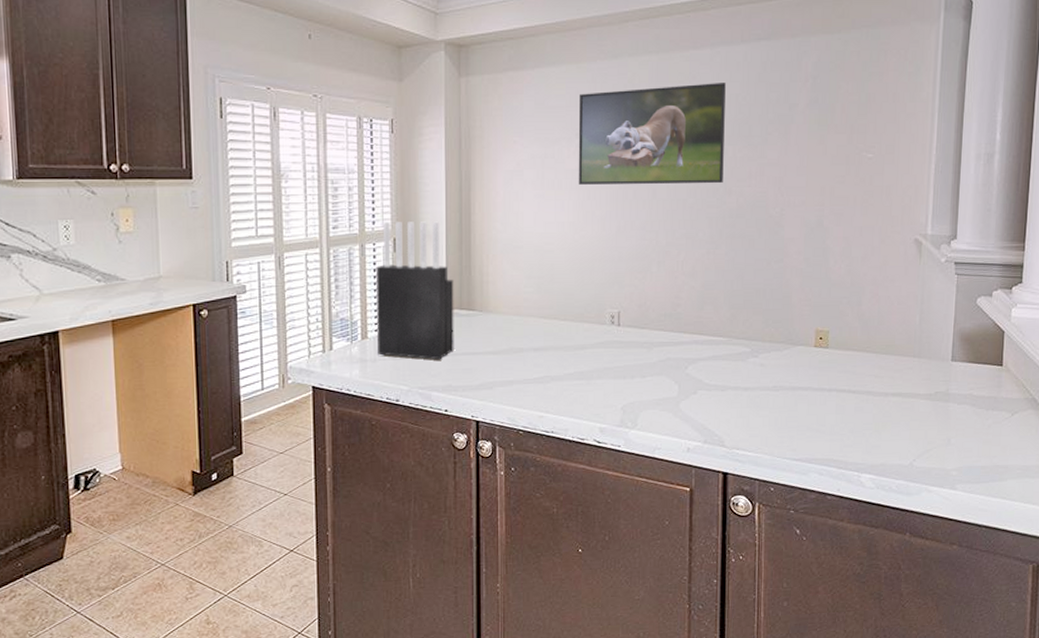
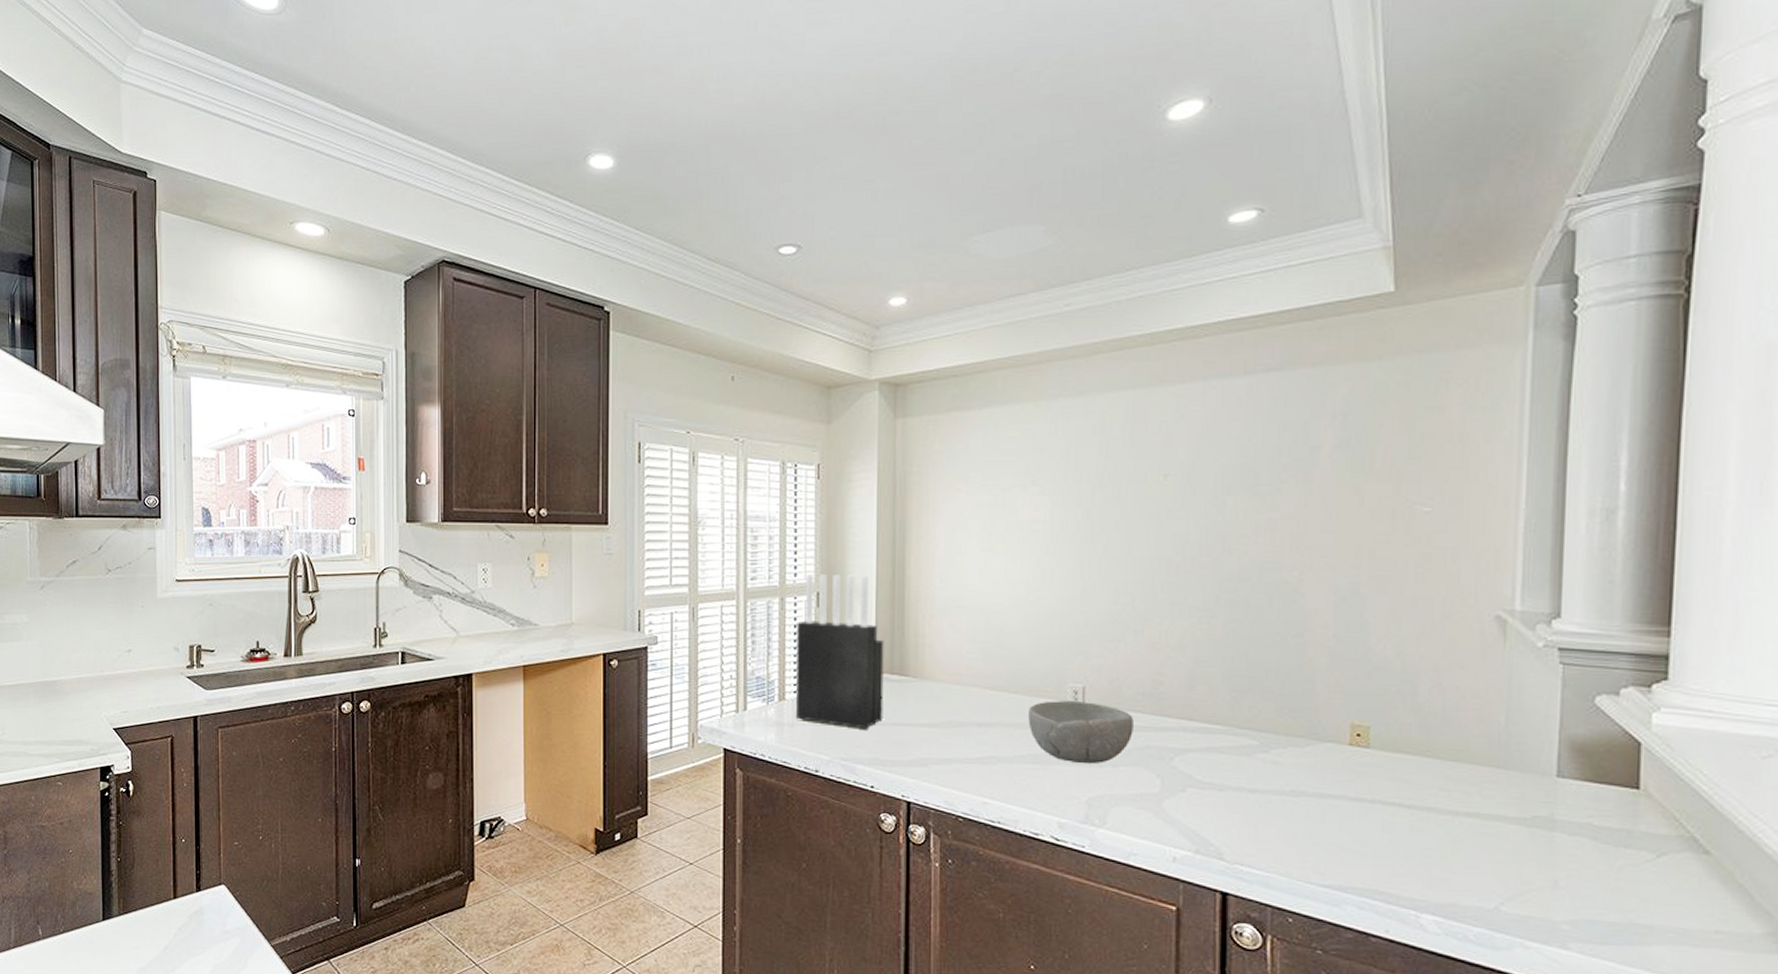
bowl: none [575,323,658,377] -> present [1028,700,1134,765]
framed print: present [578,83,726,185] -> none [1033,422,1223,539]

